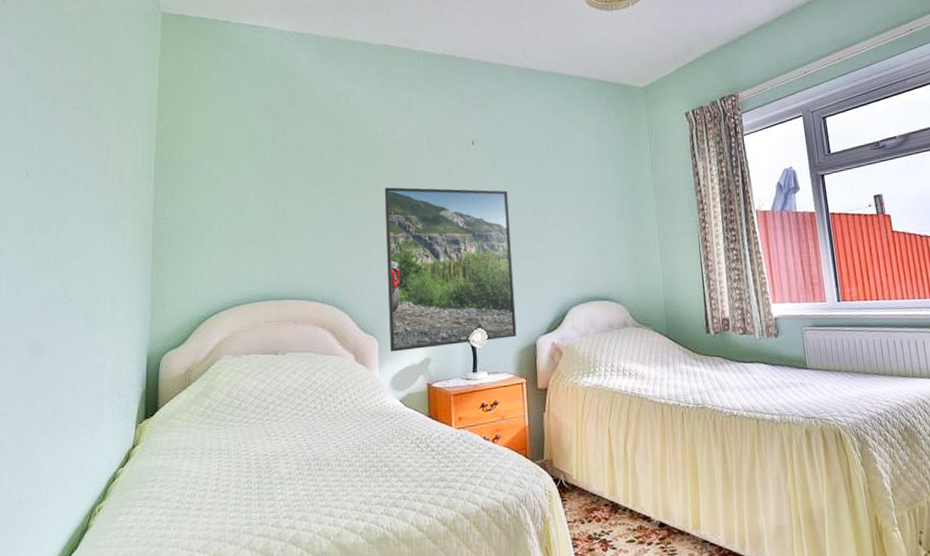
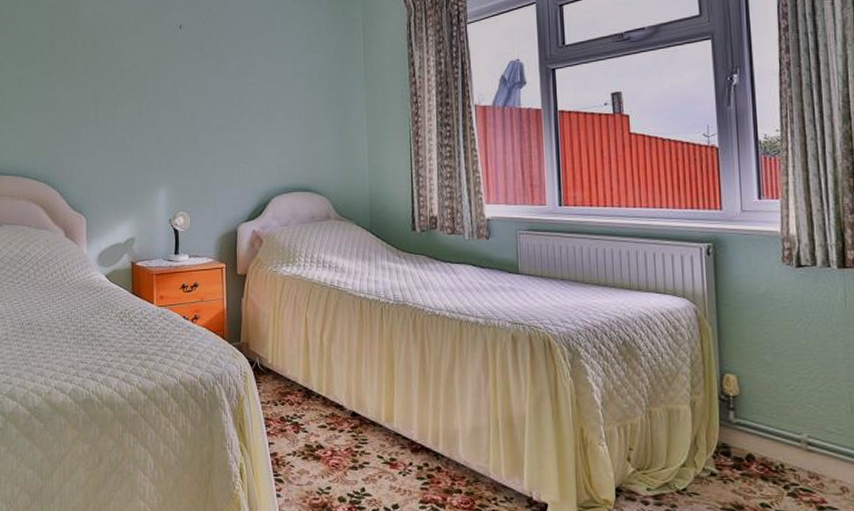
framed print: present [385,187,517,352] -> none [94,70,219,230]

